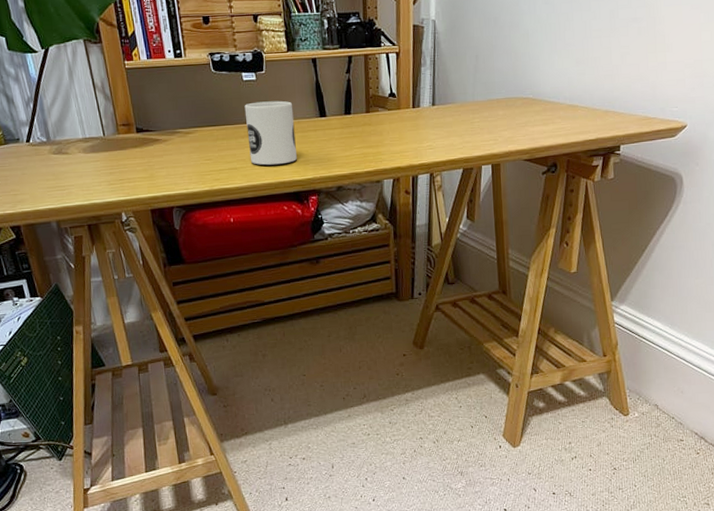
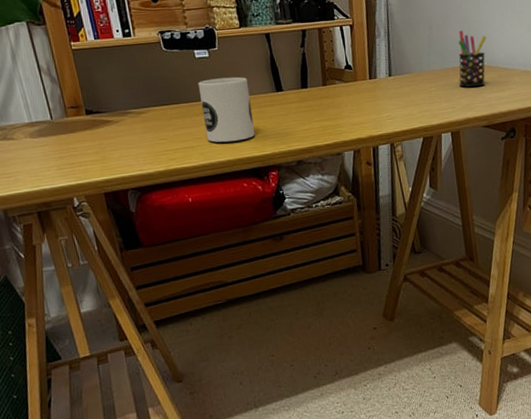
pen holder: none [503,61,533,120] -> present [458,30,486,87]

